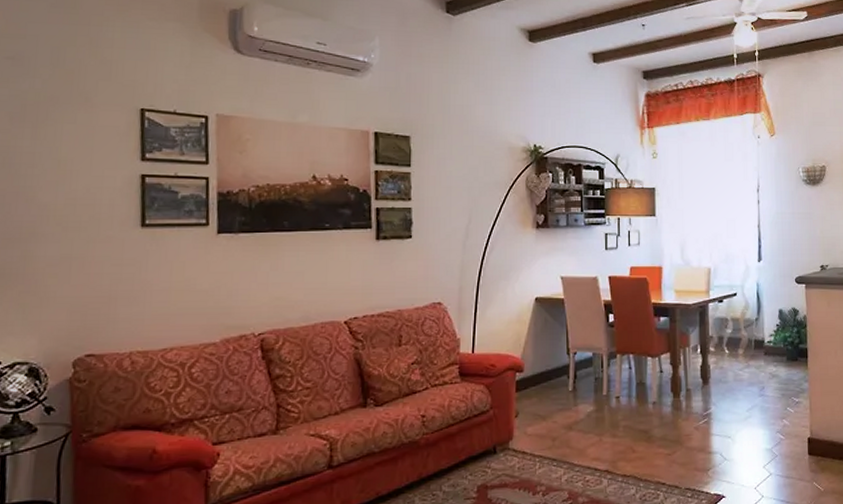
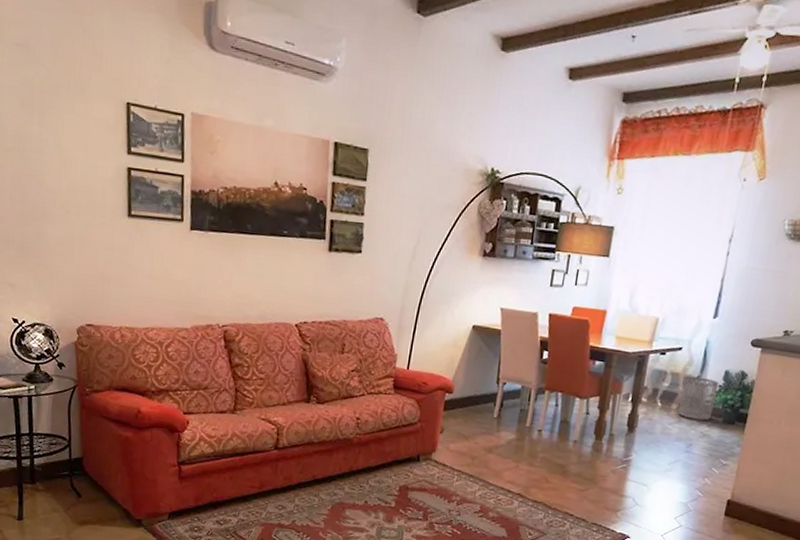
waste bin: none [743,319,777,362] -> present [678,376,719,421]

